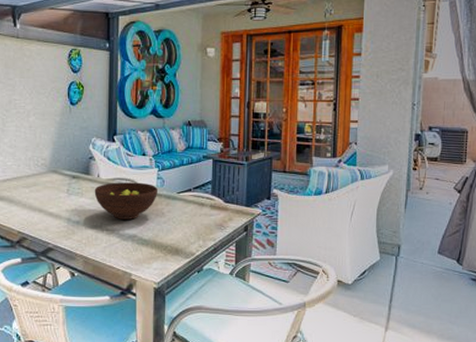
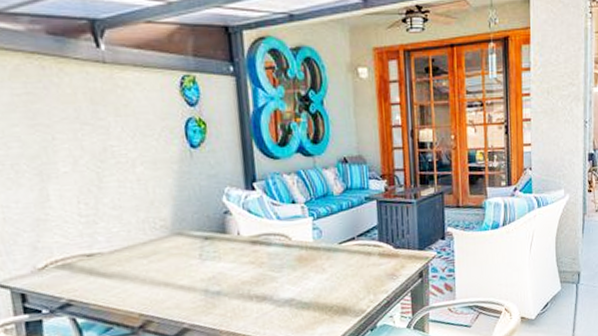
fruit bowl: present [94,182,159,220] -> none [235,236,316,283]

